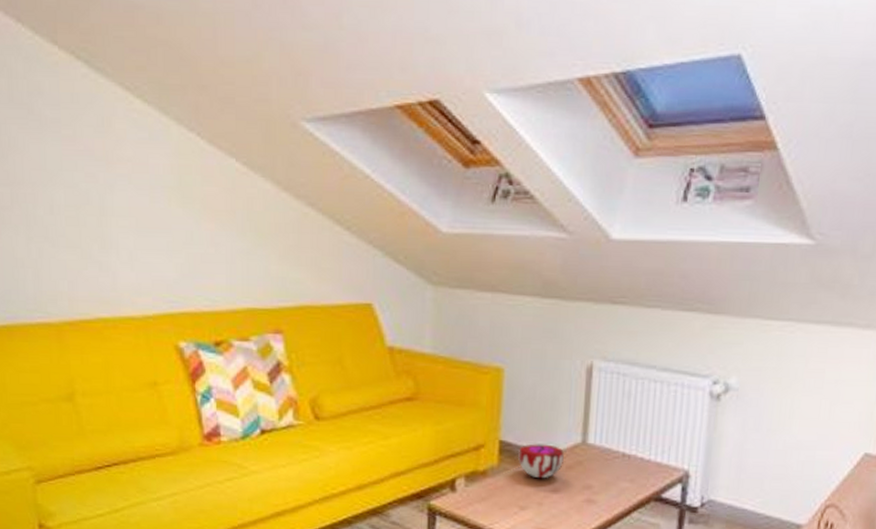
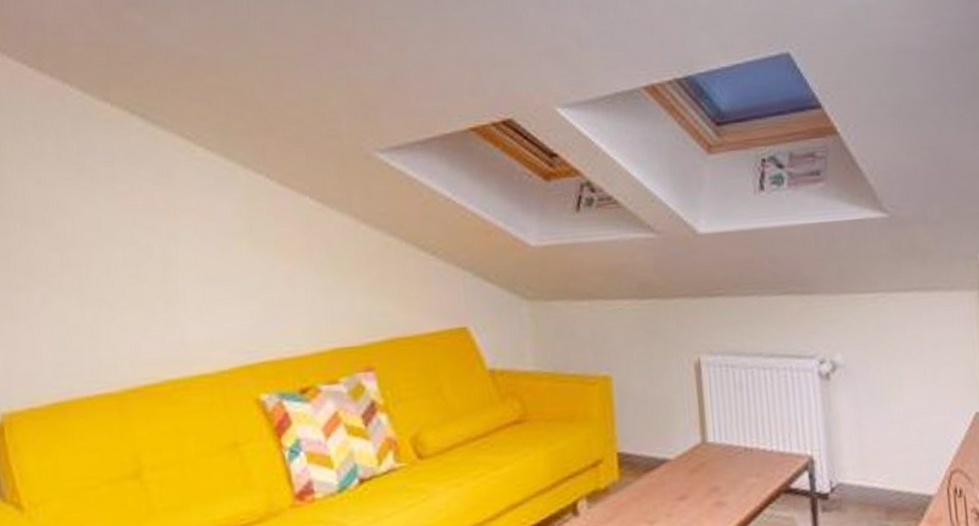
decorative bowl: present [517,444,565,479] -> none [637,449,687,488]

